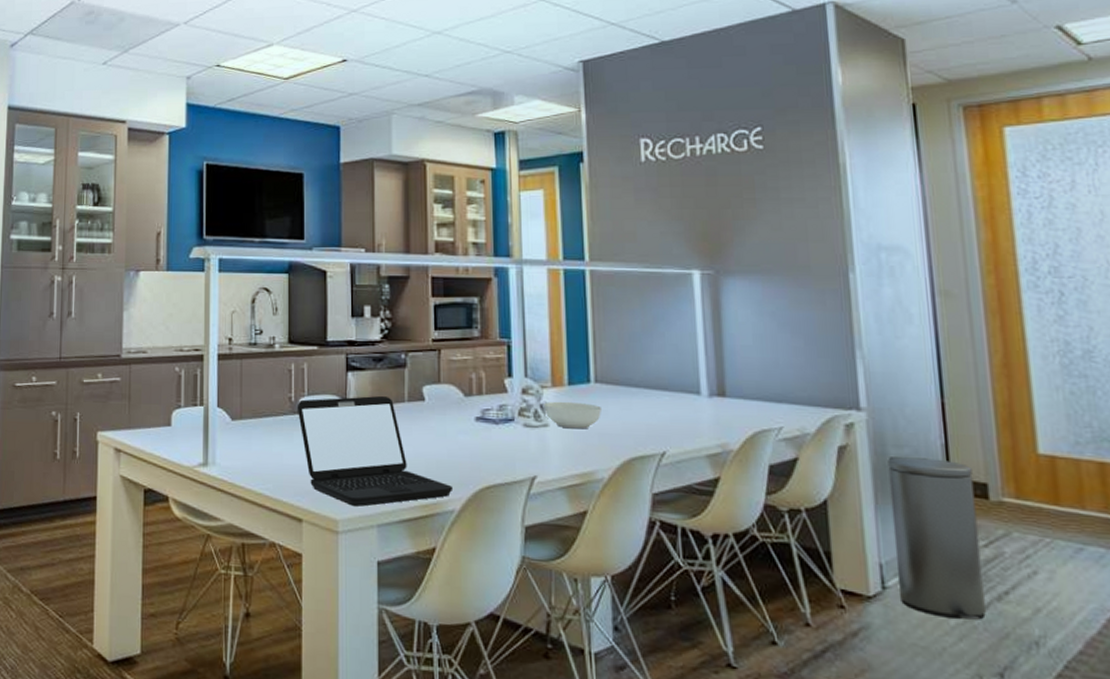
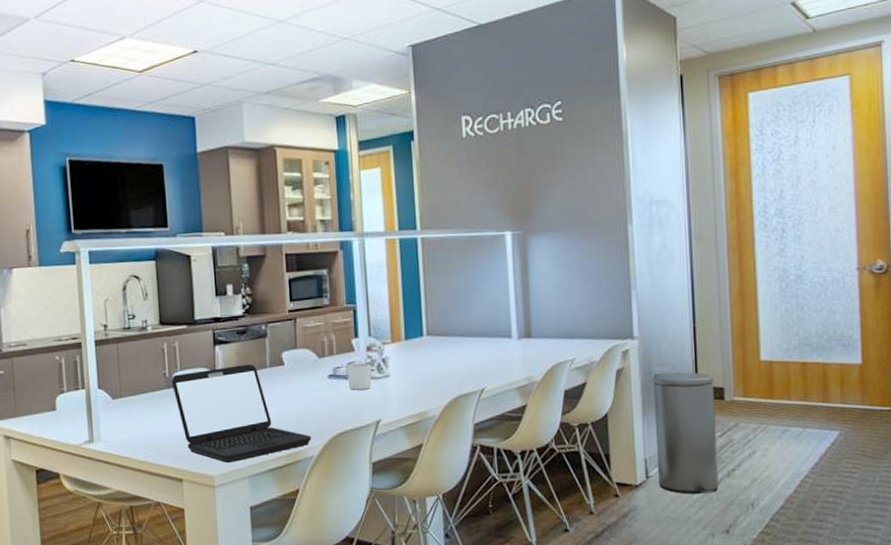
mug: none [498,406,527,439] -> present [347,362,372,390]
bowl: present [544,401,603,429] -> none [385,353,434,377]

